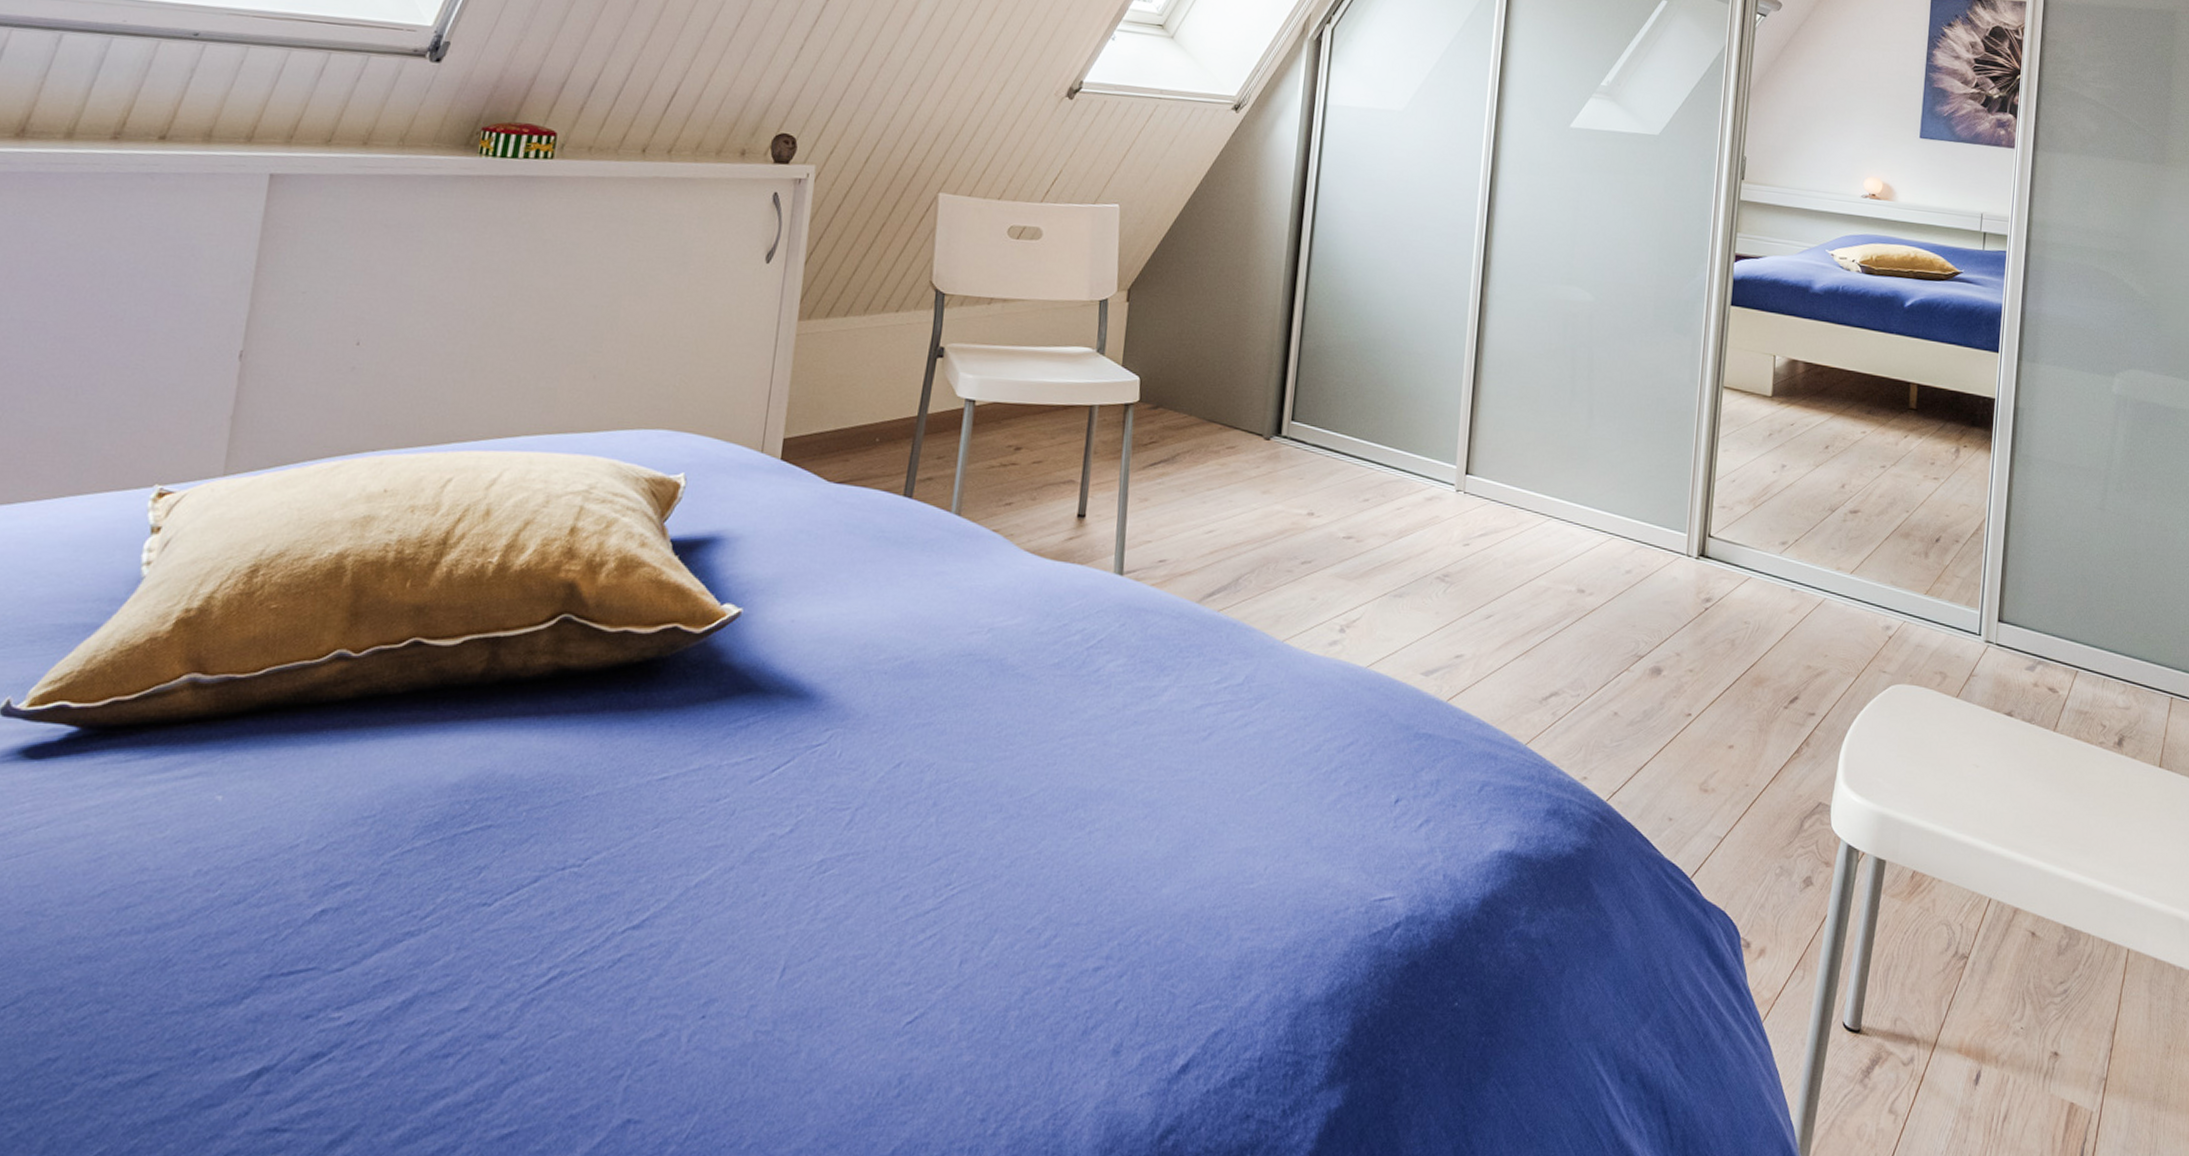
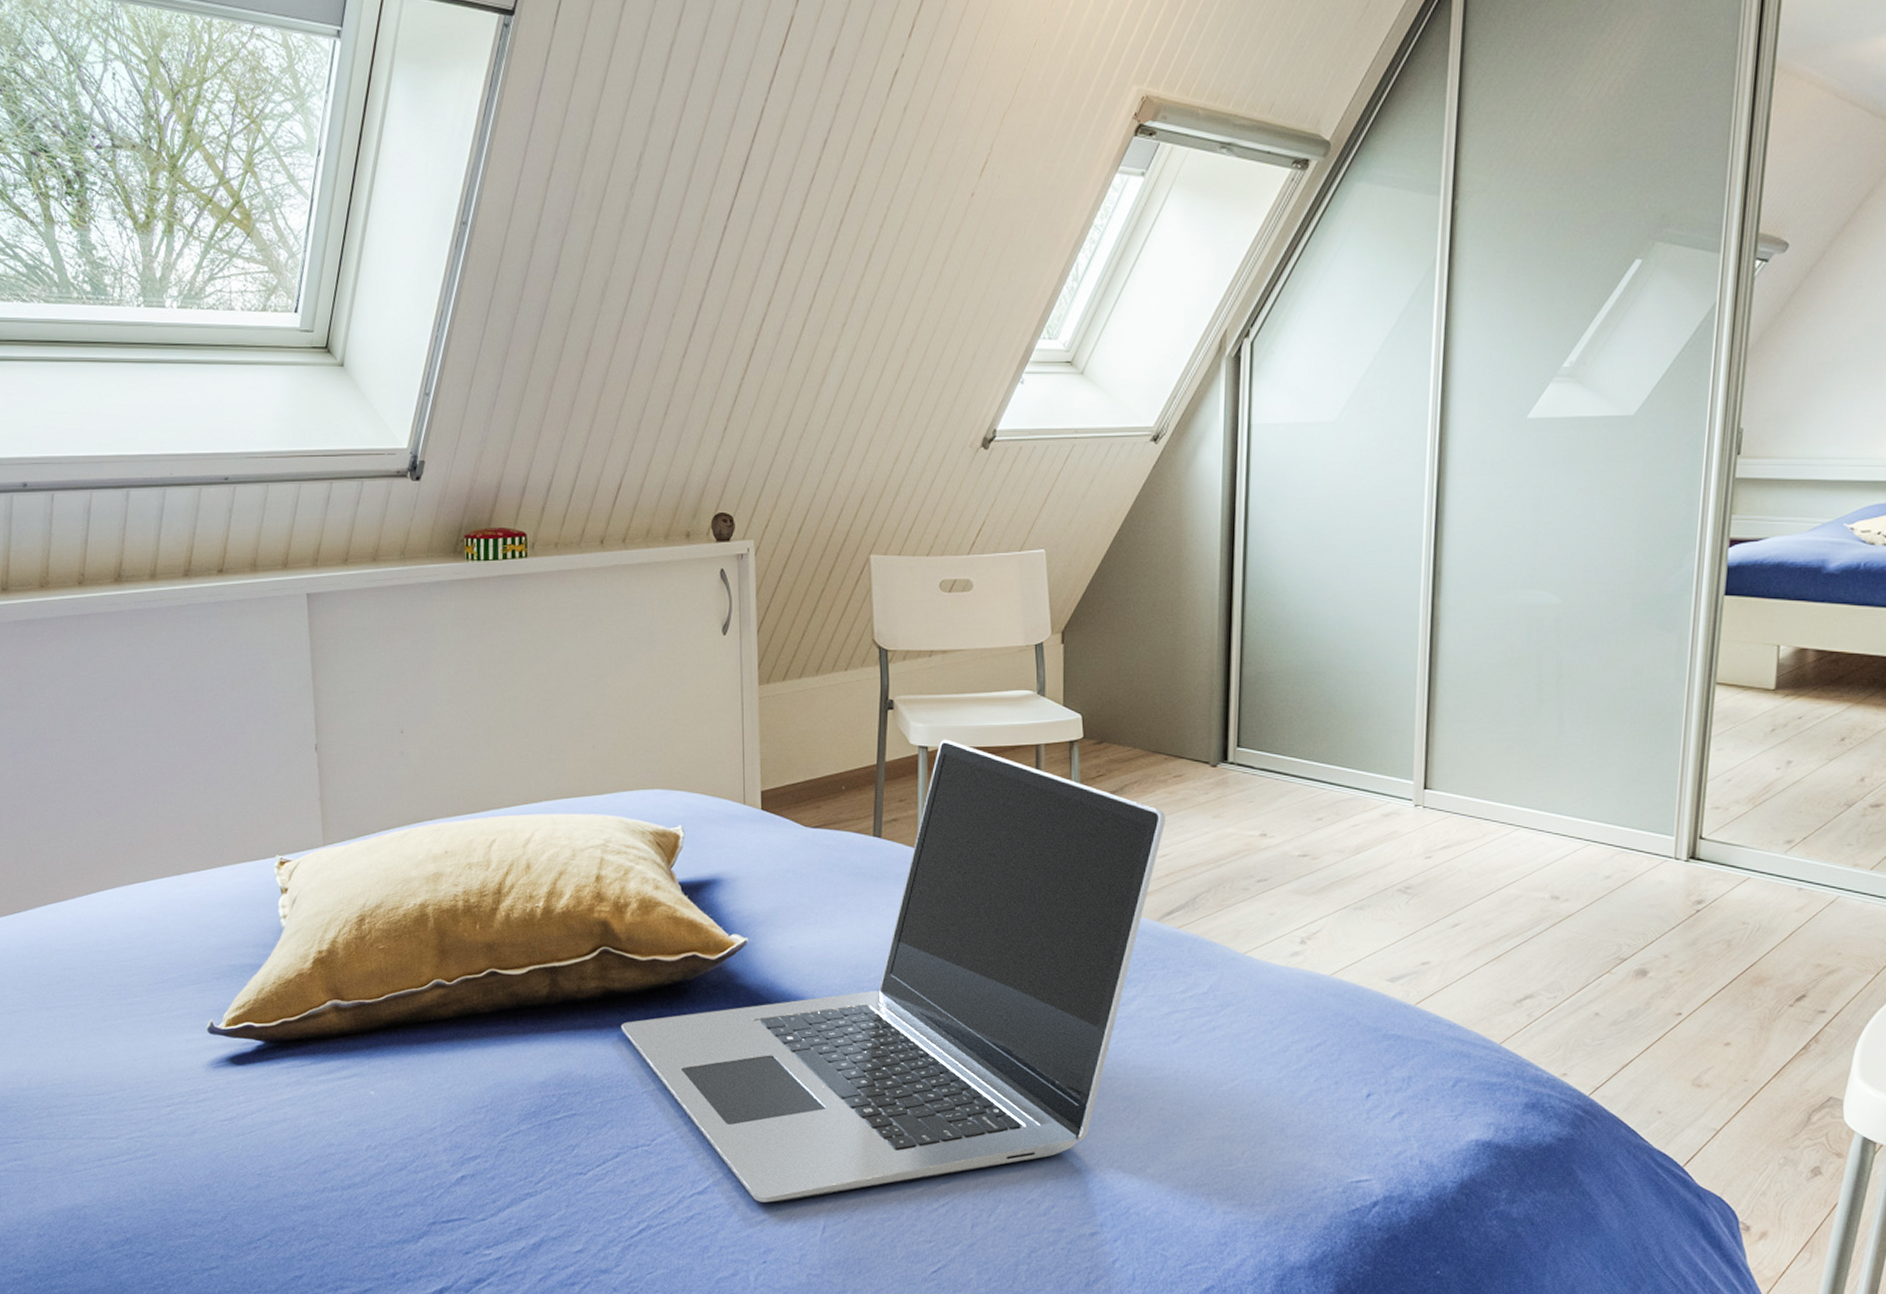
laptop: none [570,393,1215,938] -> present [621,739,1166,1203]

